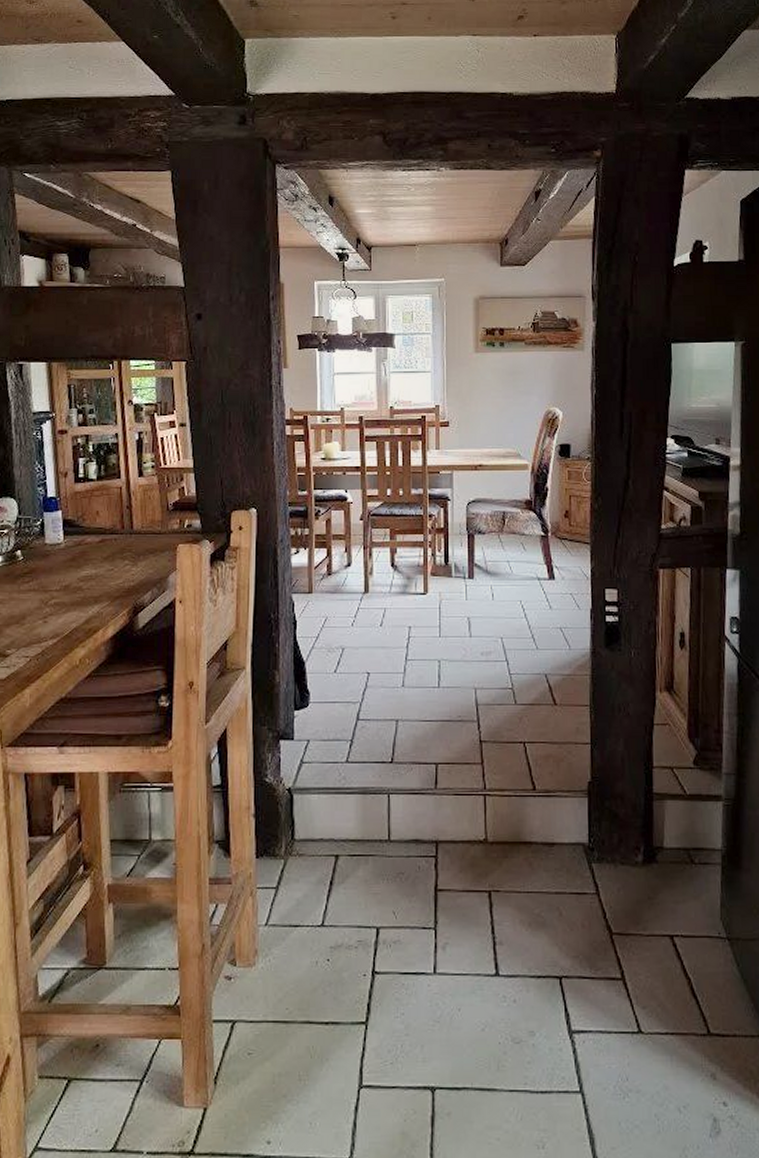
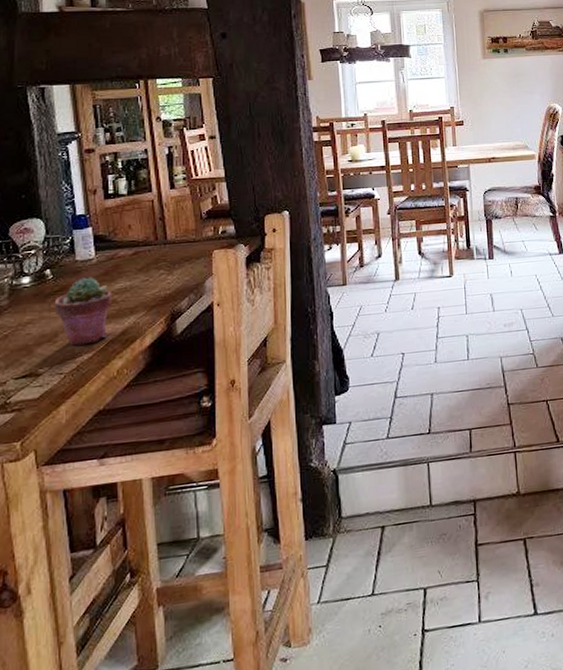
potted succulent: none [23,561,77,630] -> present [54,277,111,346]

